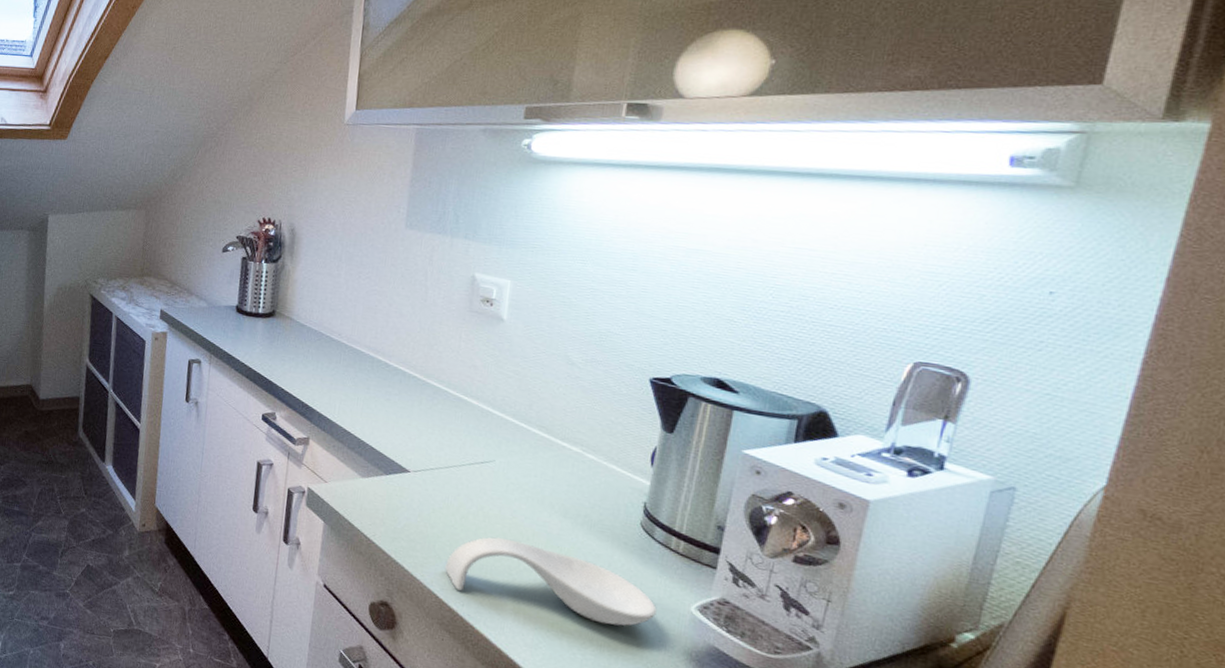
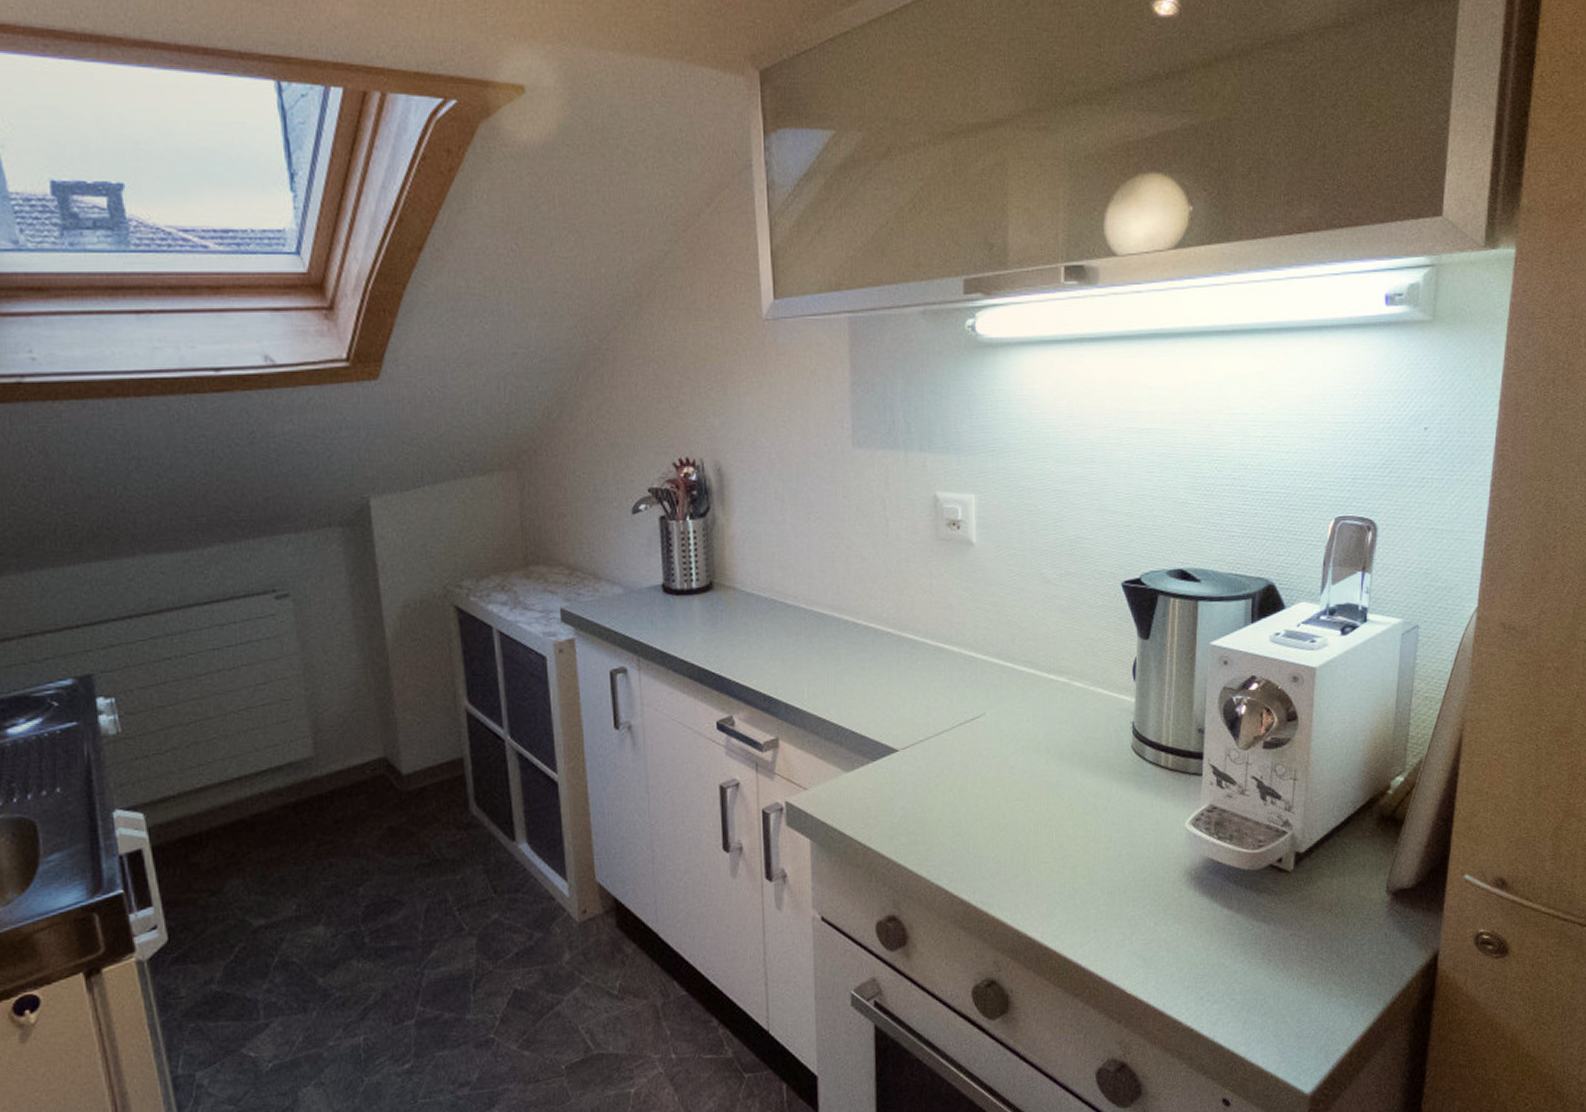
spoon rest: present [445,537,657,626] -> none [950,800,1156,877]

